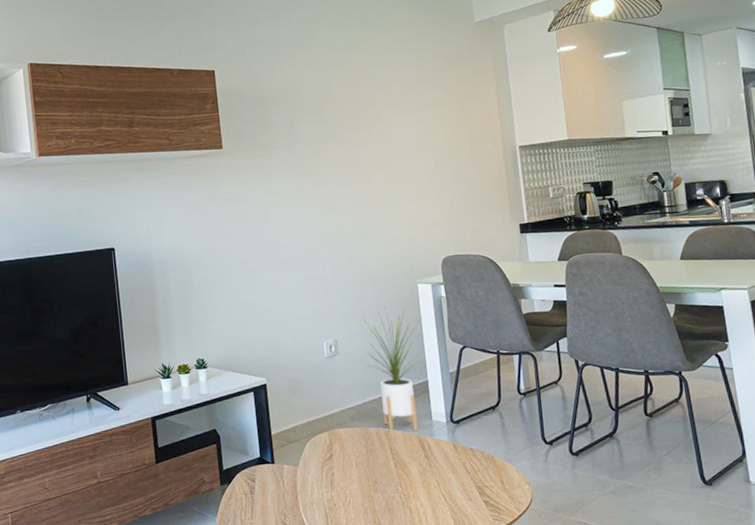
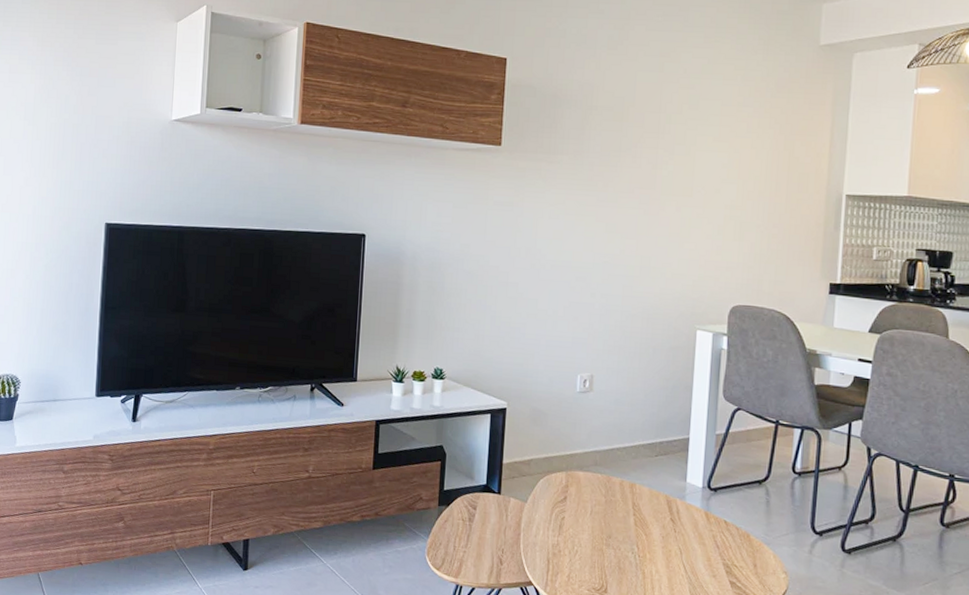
house plant: present [359,307,426,431] -> none [619,350,696,490]

